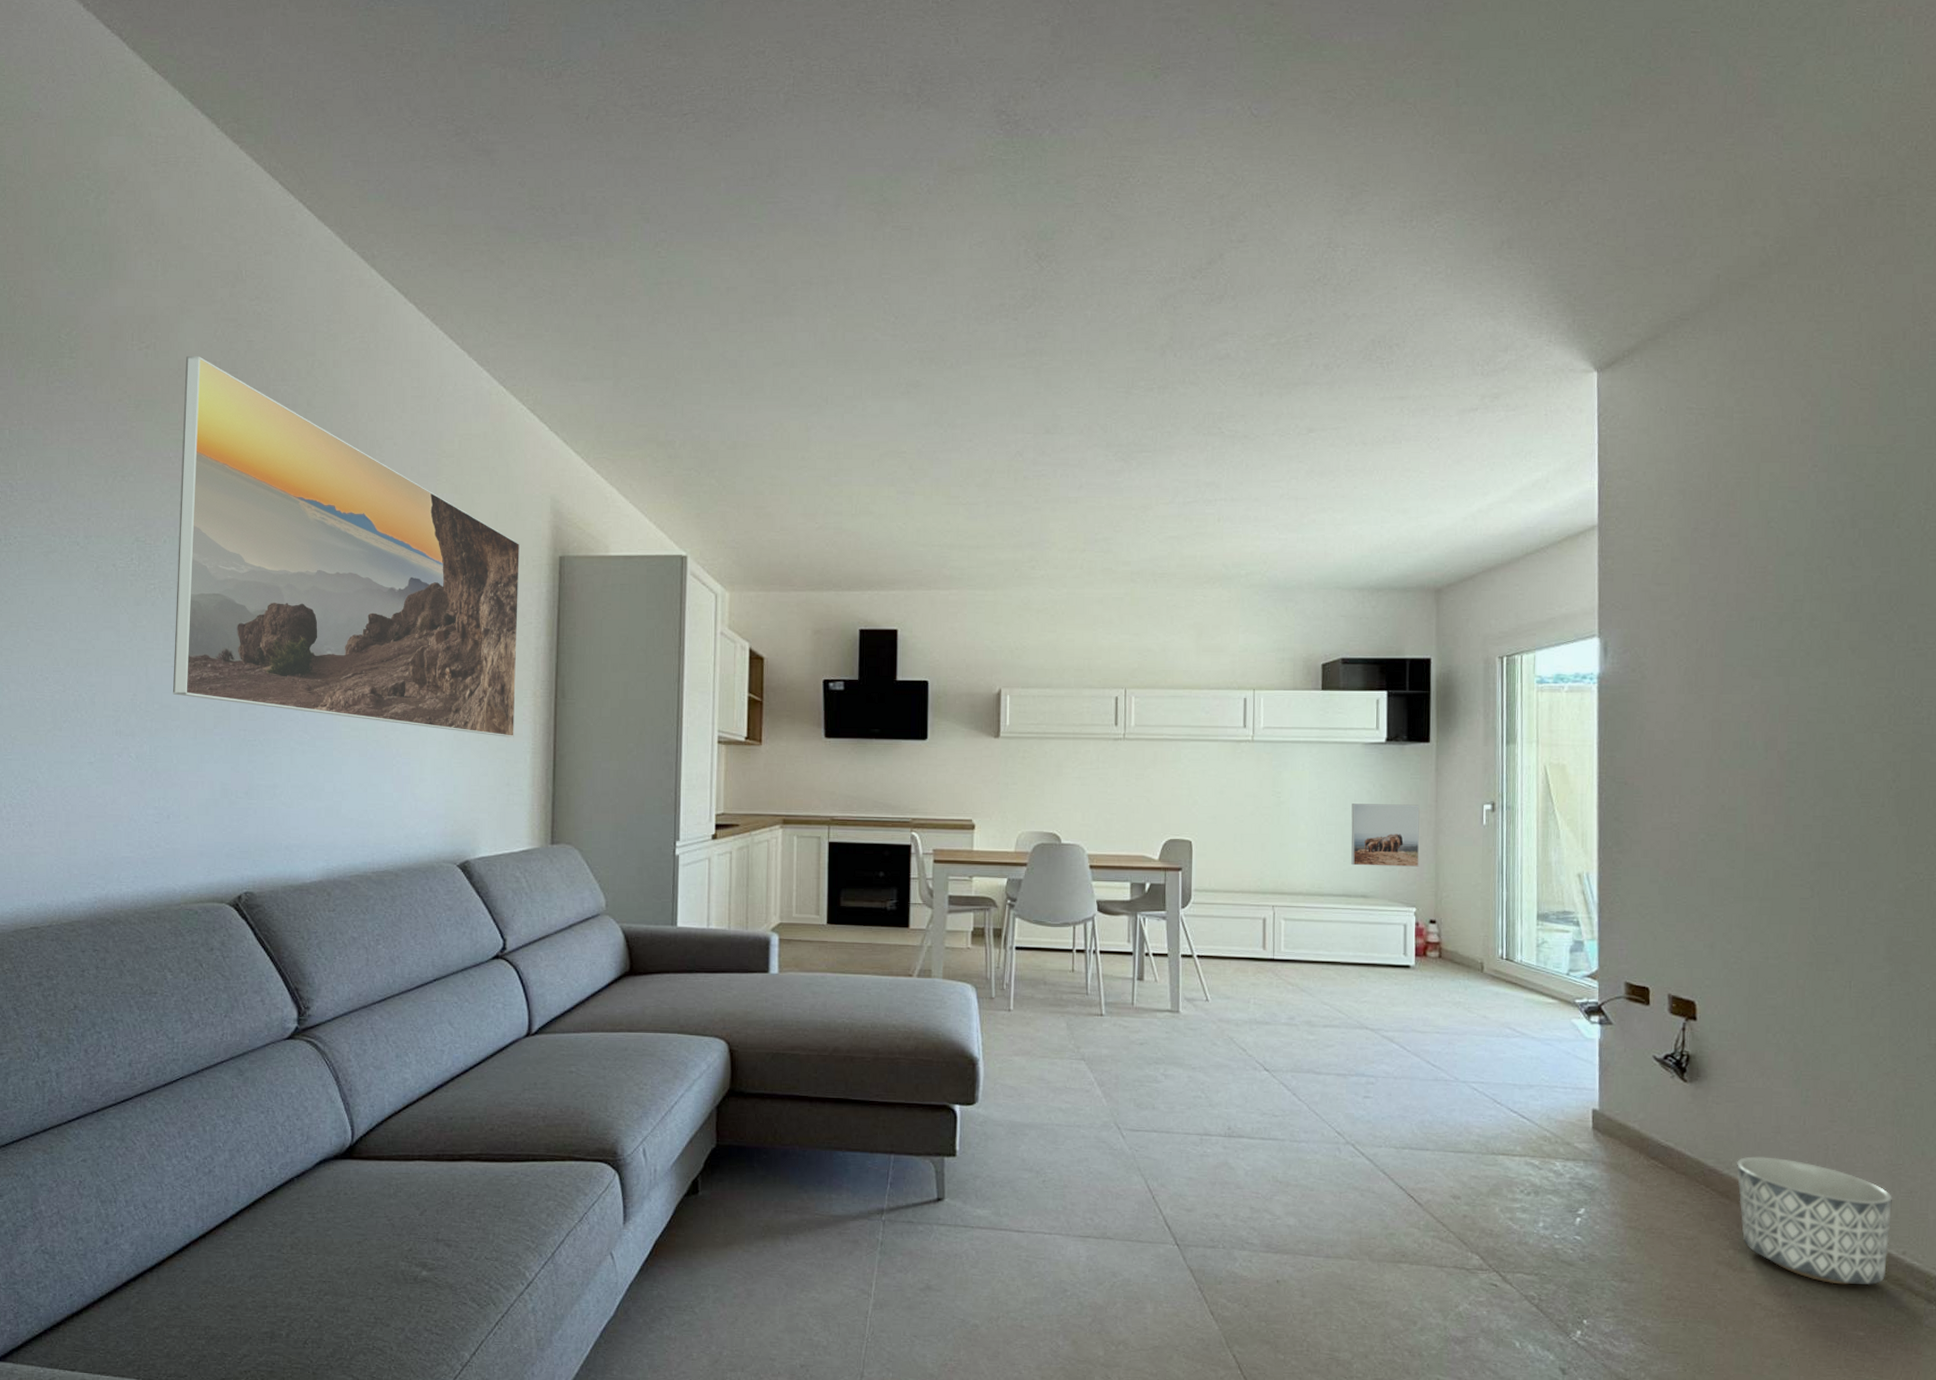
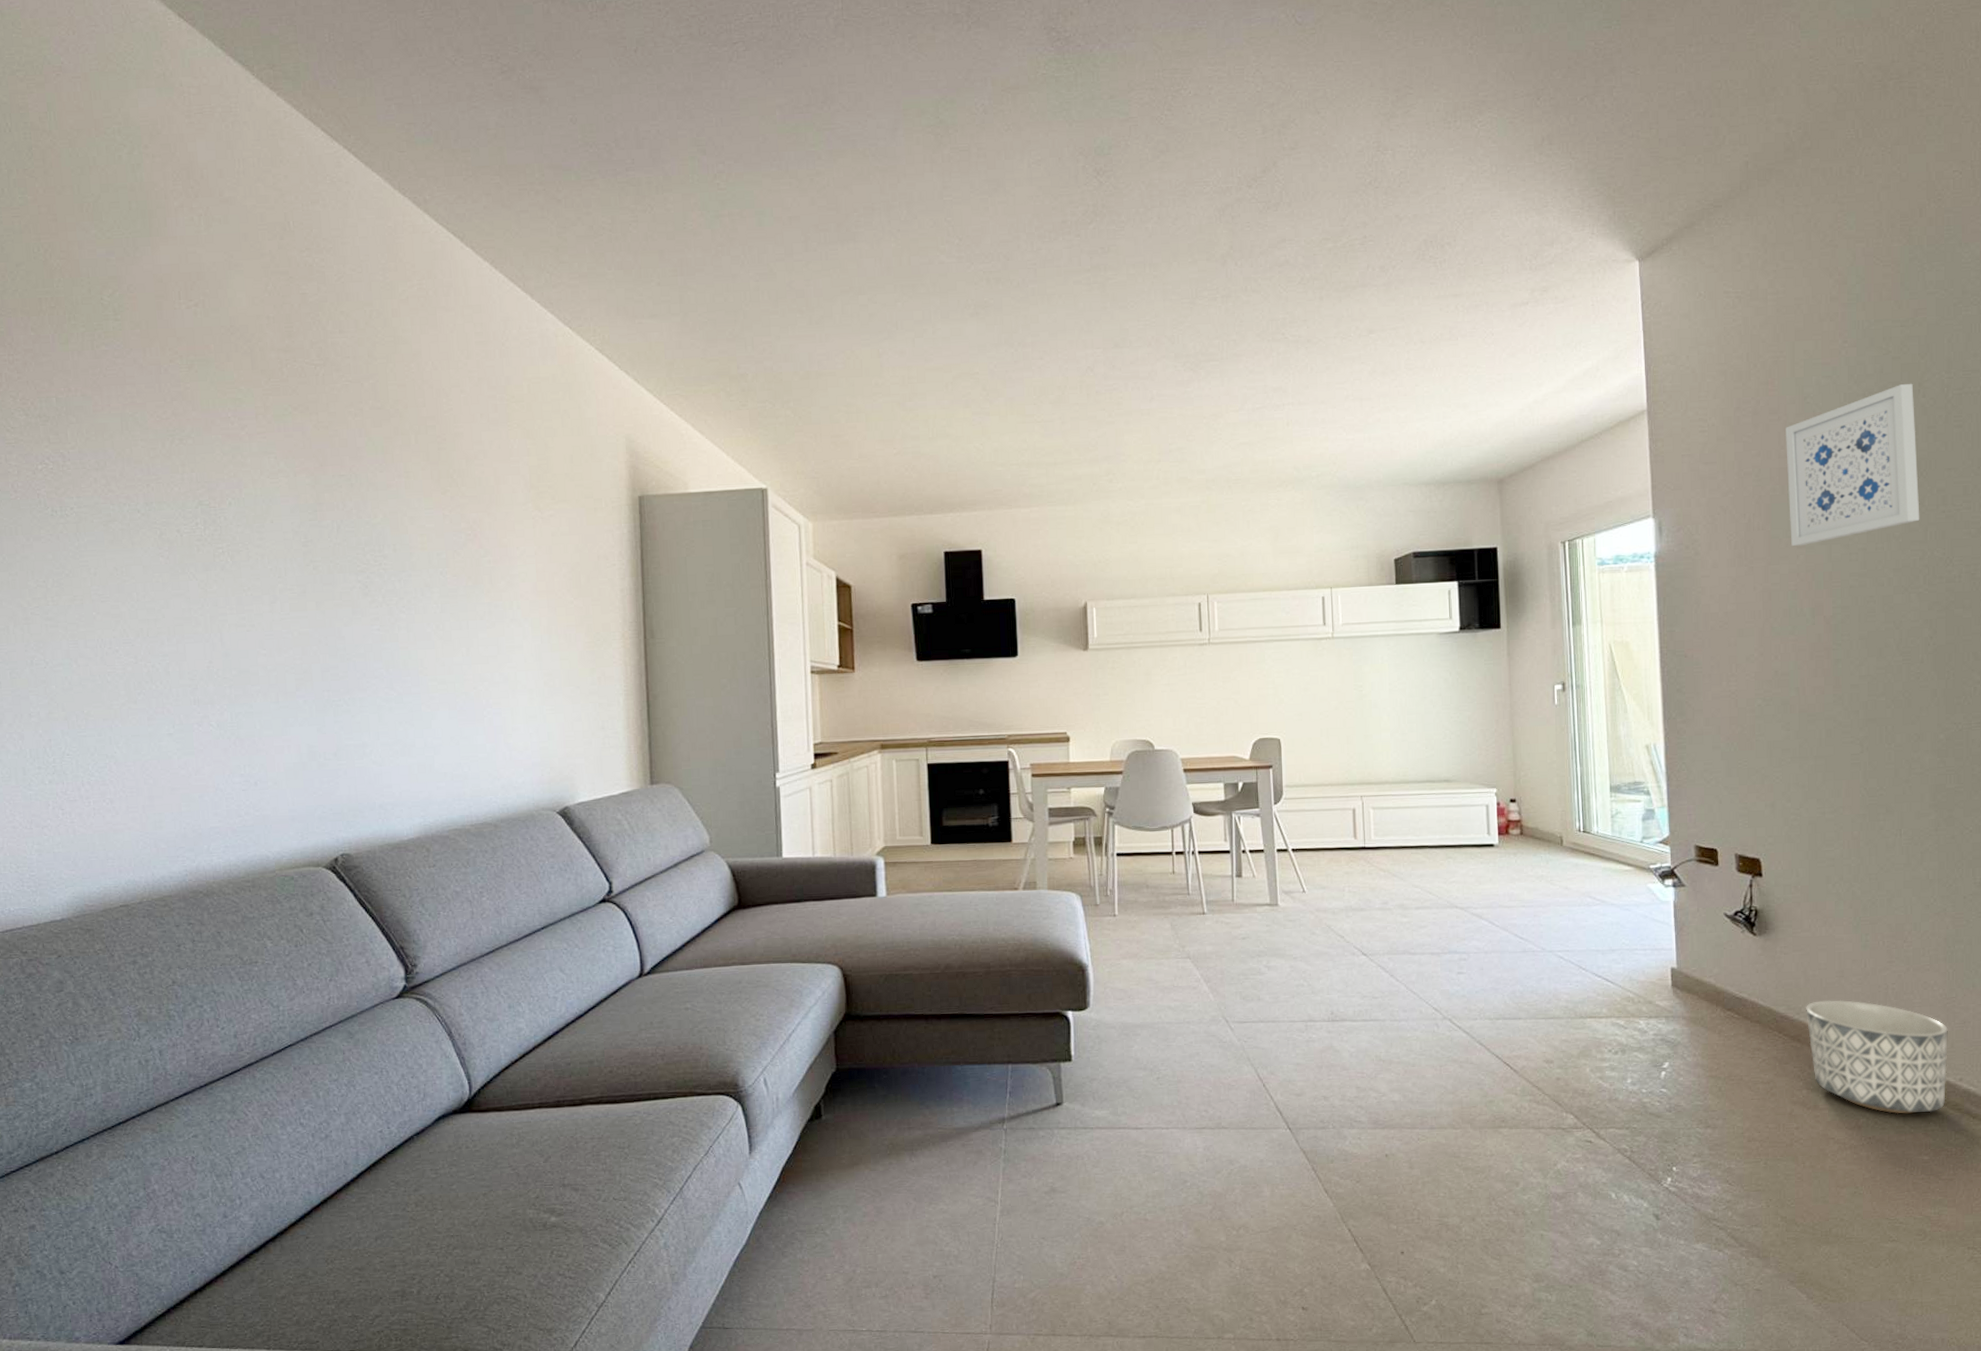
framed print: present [172,356,521,737] -> none [237,312,606,681]
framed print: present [1351,804,1420,867] -> none [1430,689,1497,752]
wall art: none [1745,512,1888,676] -> present [1786,383,1920,547]

